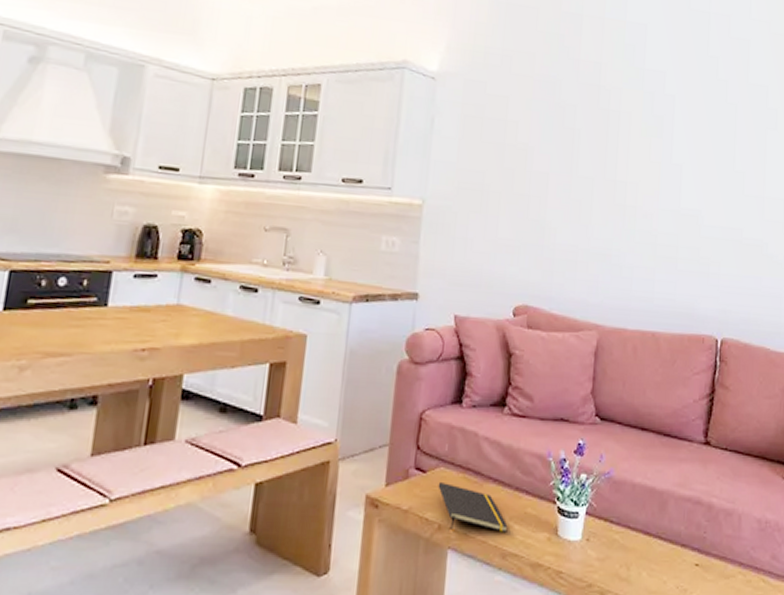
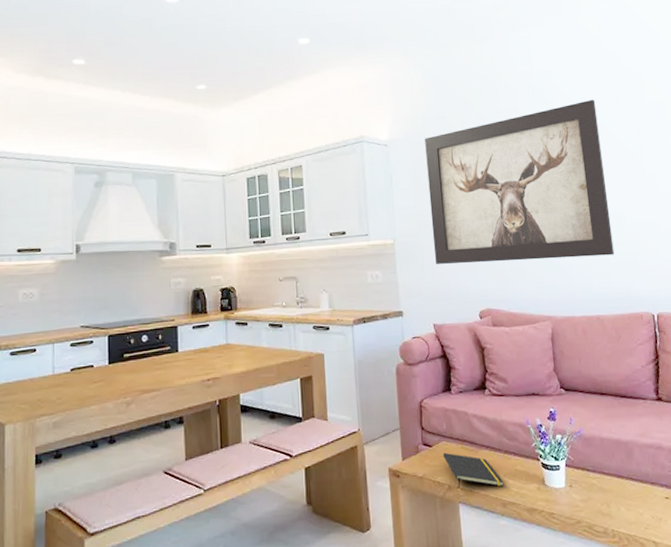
wall art: none [470,67,693,261] -> present [425,99,615,265]

